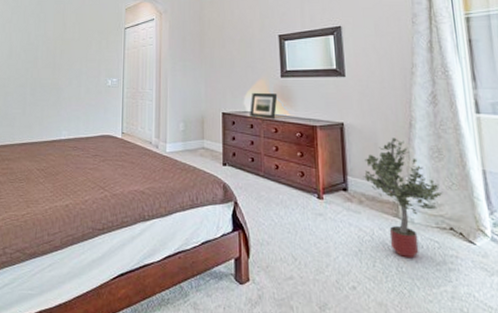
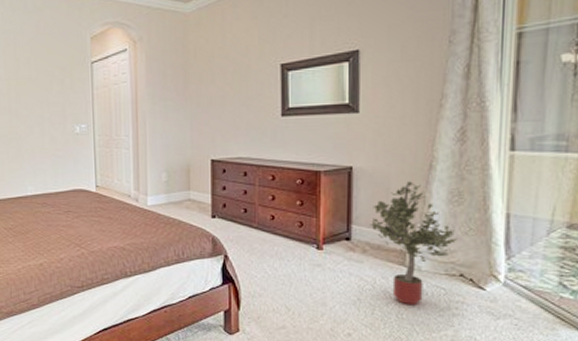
picture frame: present [250,92,278,119] -> none [243,134,277,166]

